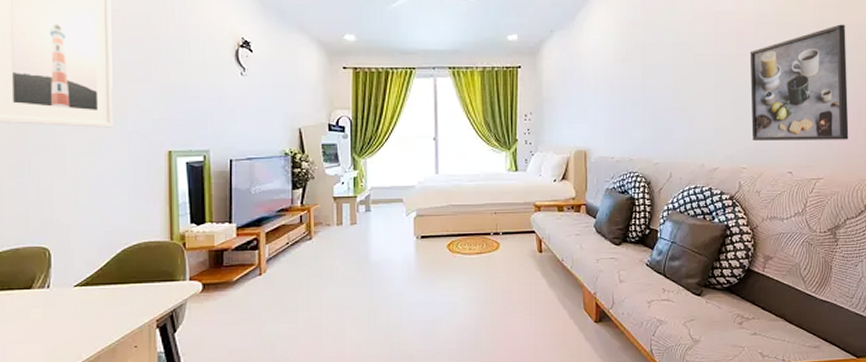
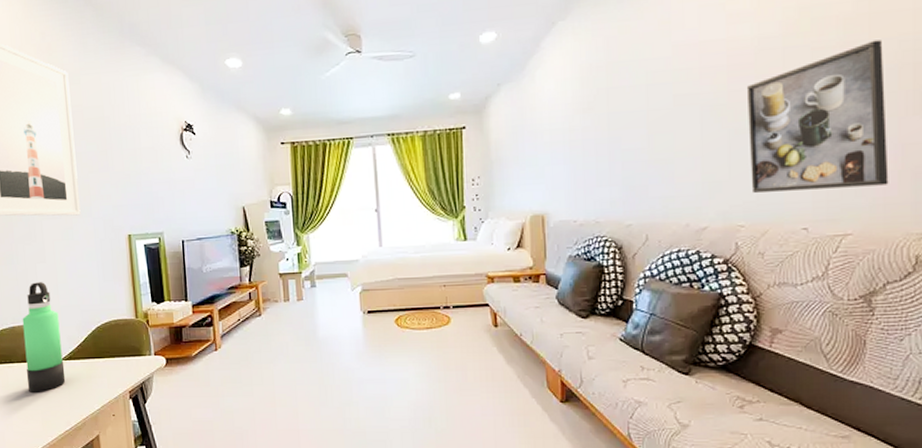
thermos bottle: none [29,199,79,323] -> present [22,282,66,392]

